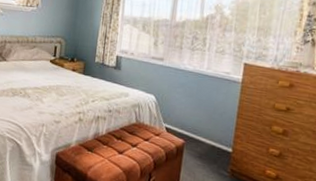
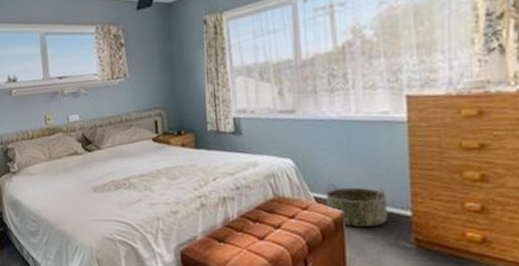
basket: none [173,118,217,156] -> present [325,183,388,226]

